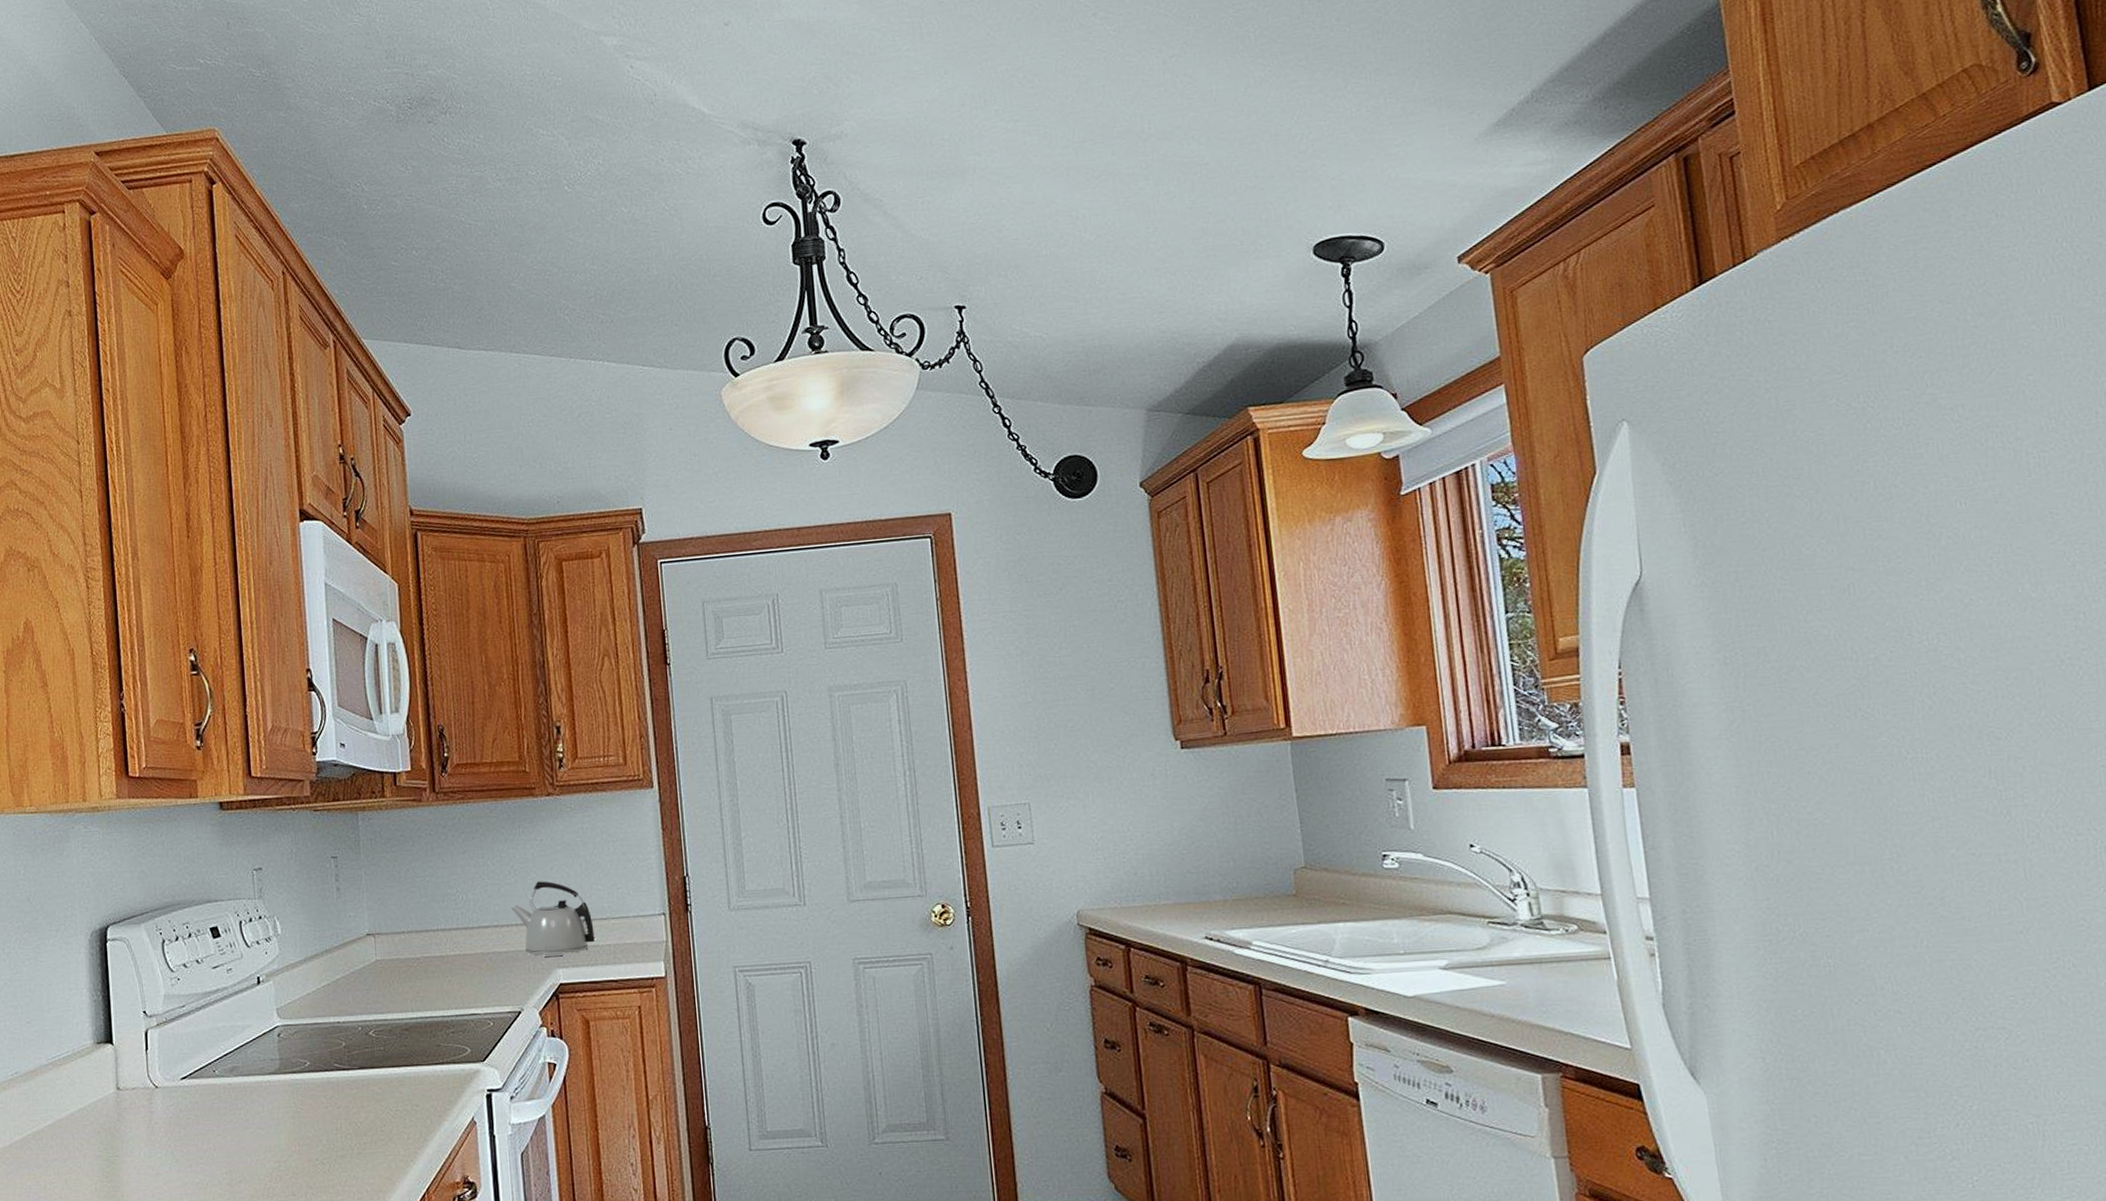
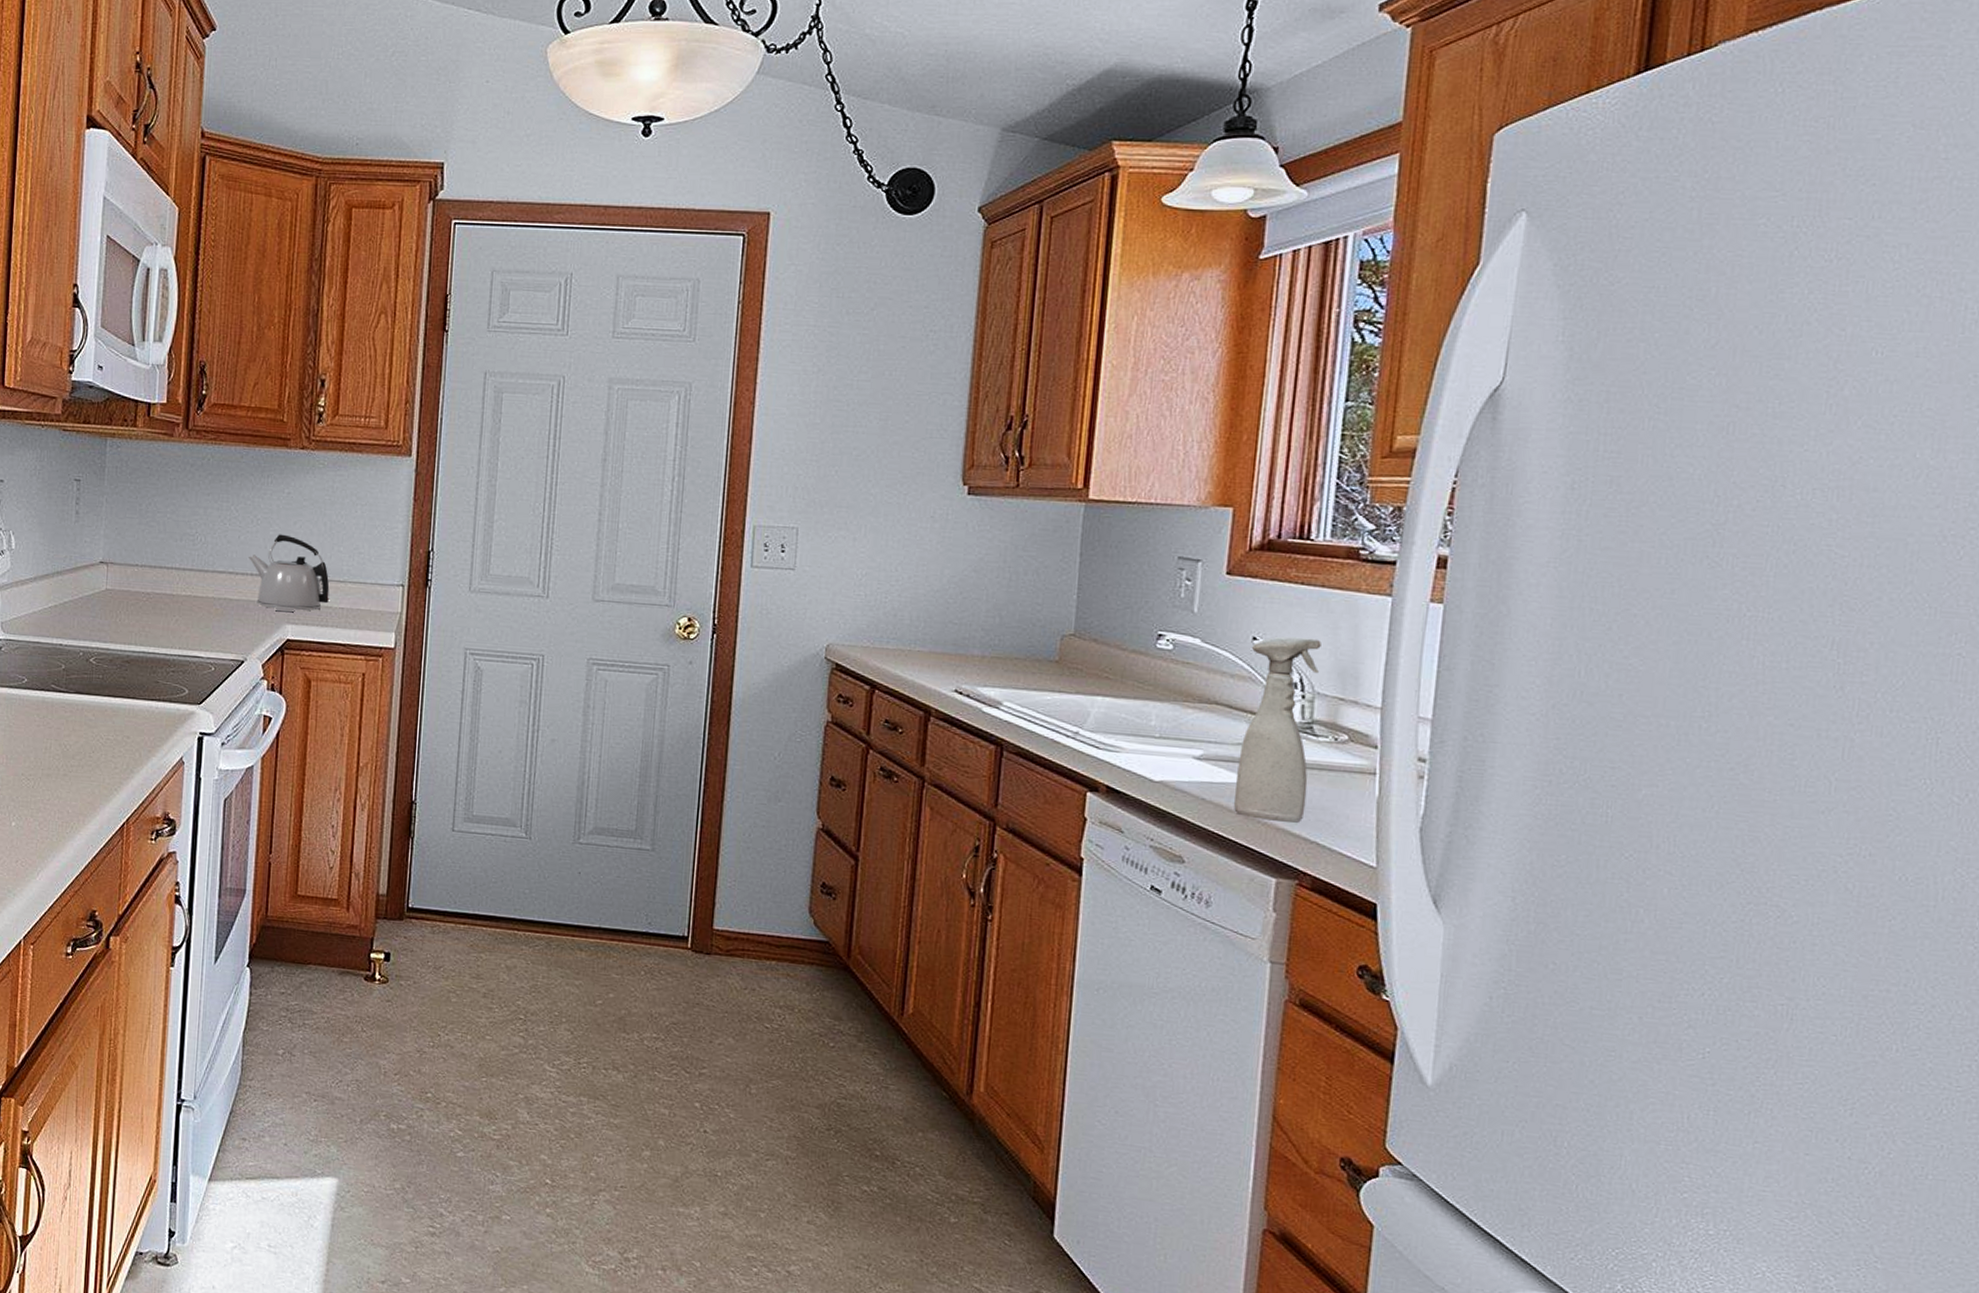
spray bottle: none [1471,837,1553,1019] -> present [1234,636,1321,824]

